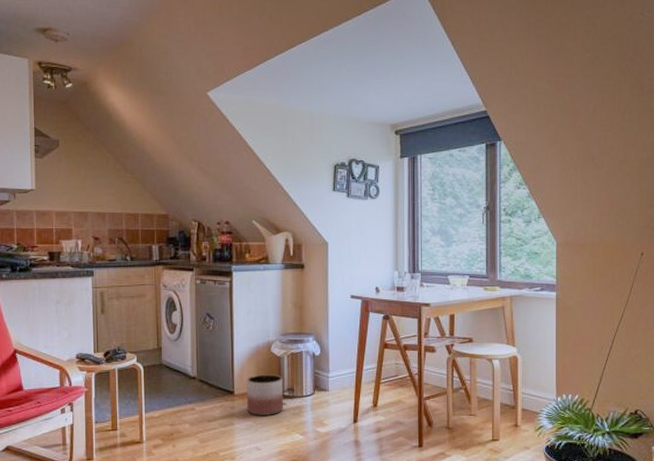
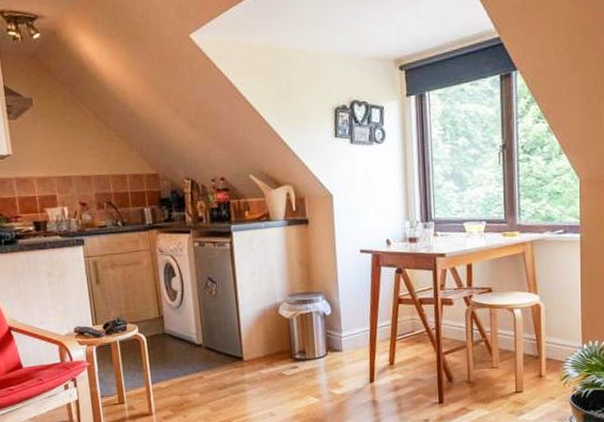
planter: present [247,374,284,415] -> none [255,337,296,381]

